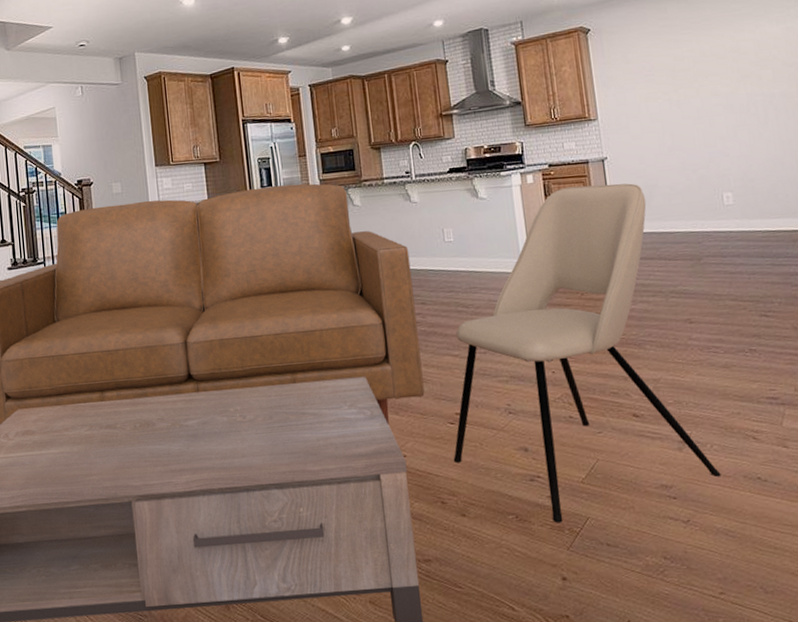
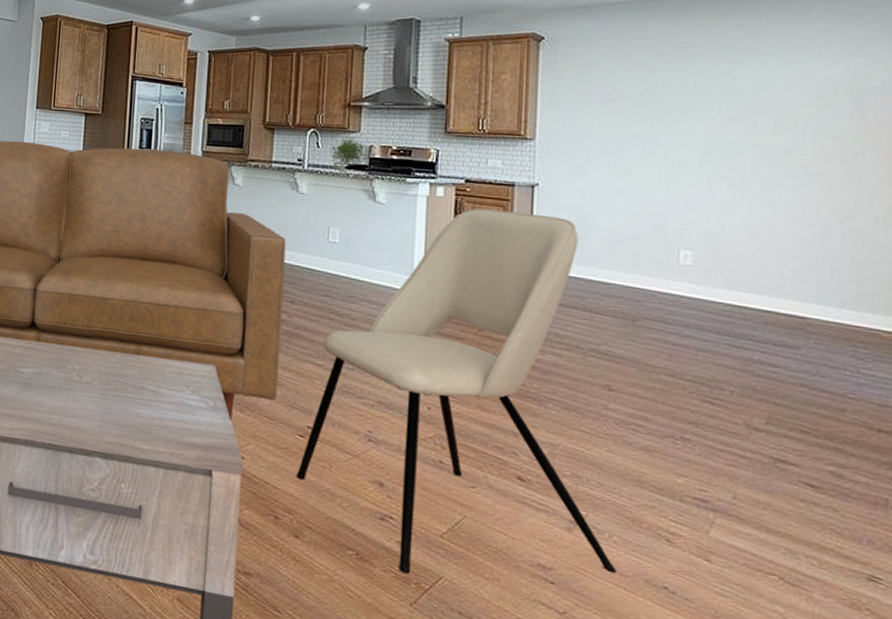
plant: none [432,142,462,178] -> present [330,135,366,175]

